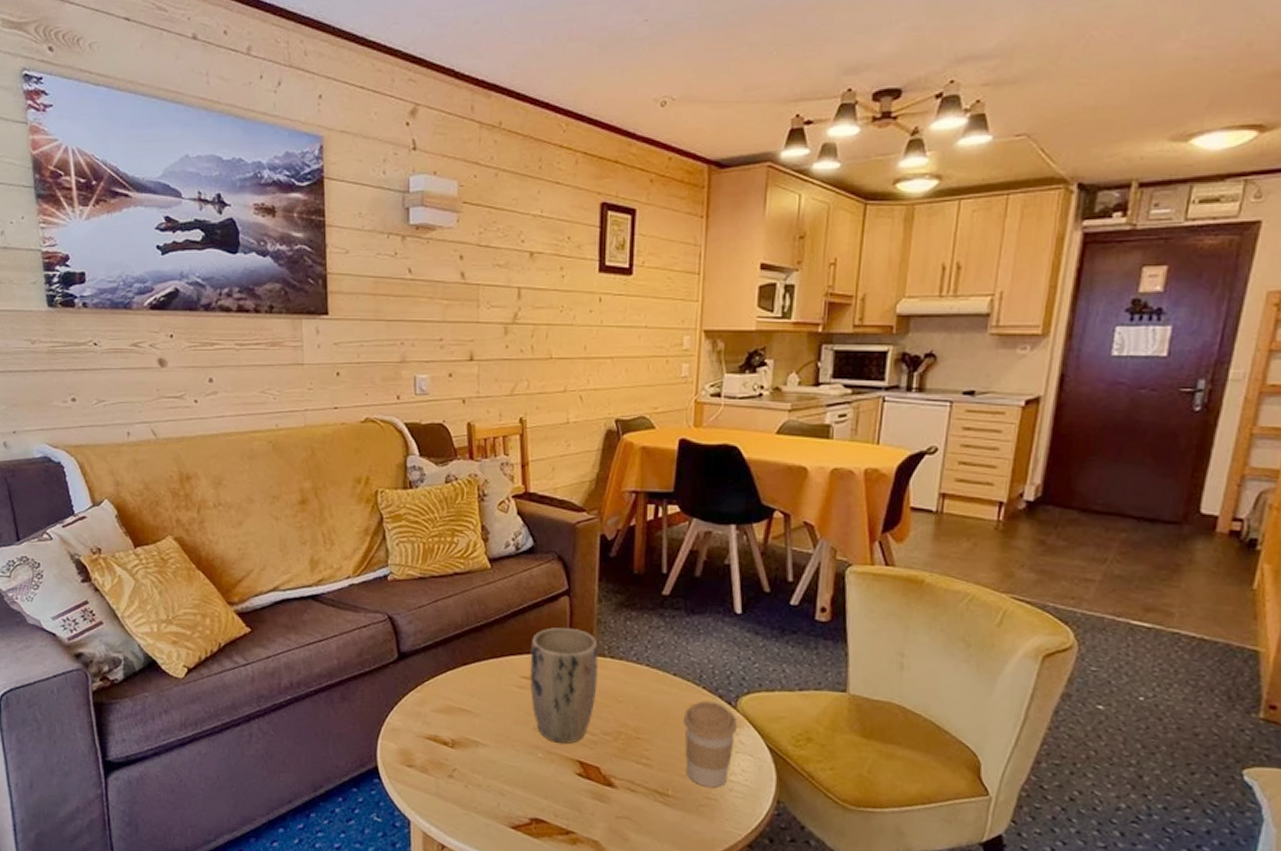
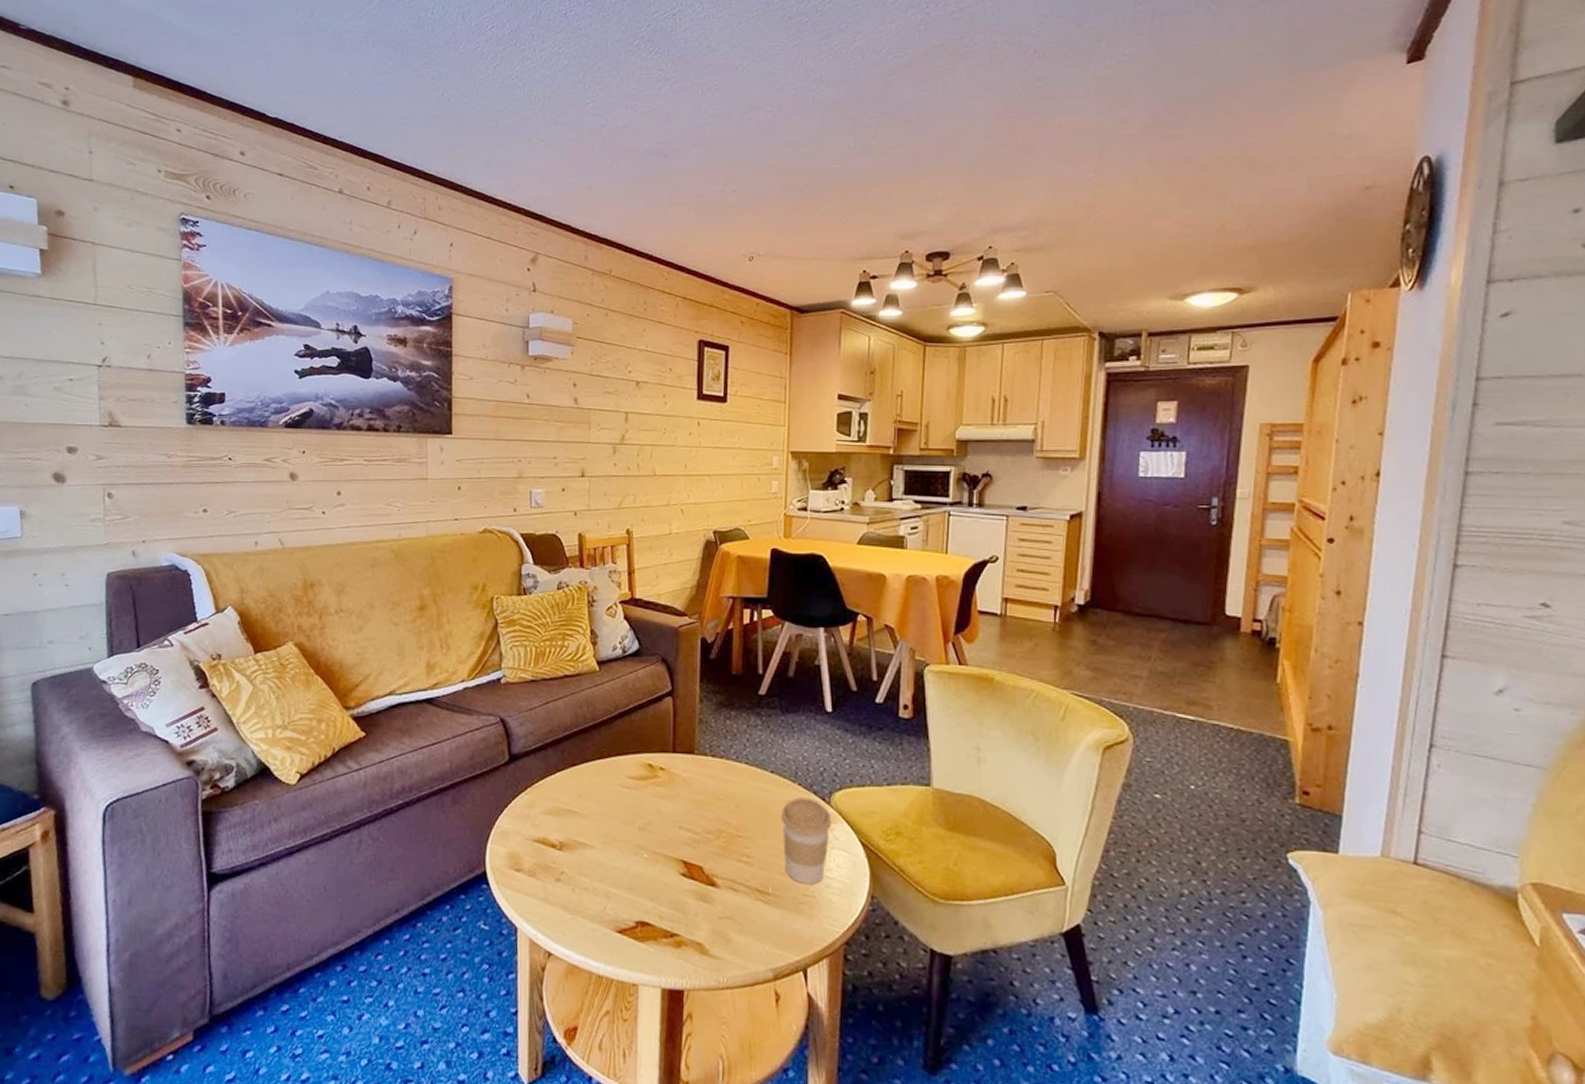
plant pot: present [530,627,598,744] -> none [635,728,700,843]

